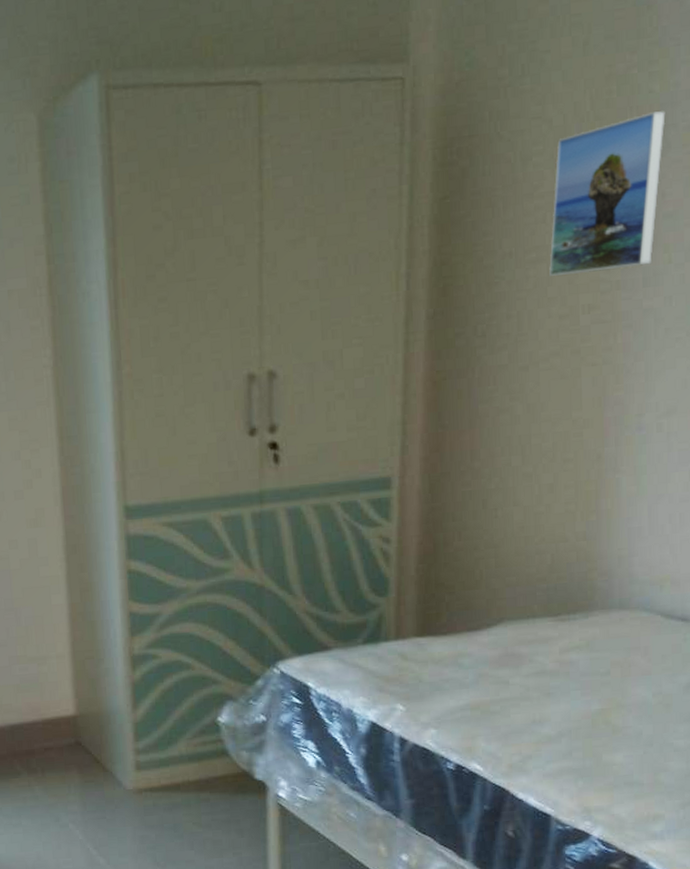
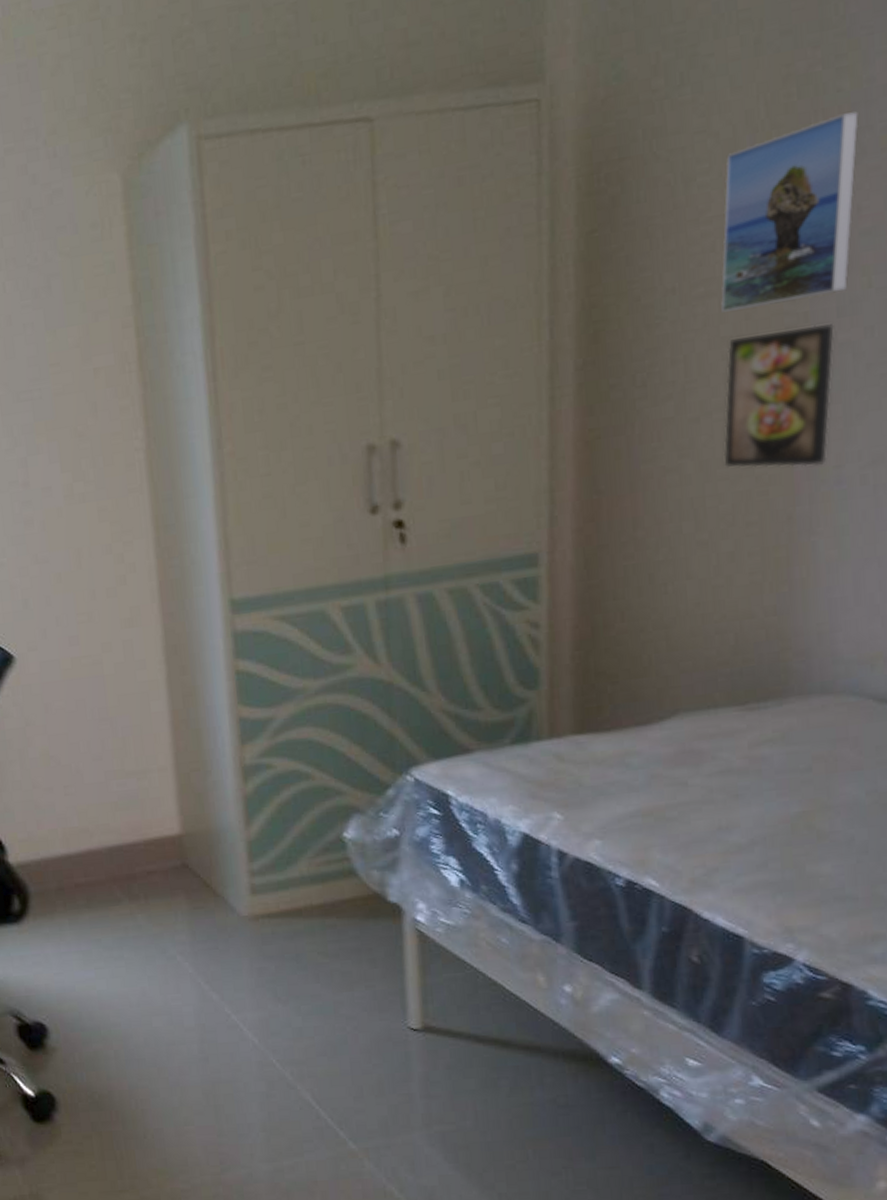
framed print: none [547,292,640,414] -> present [723,324,835,468]

